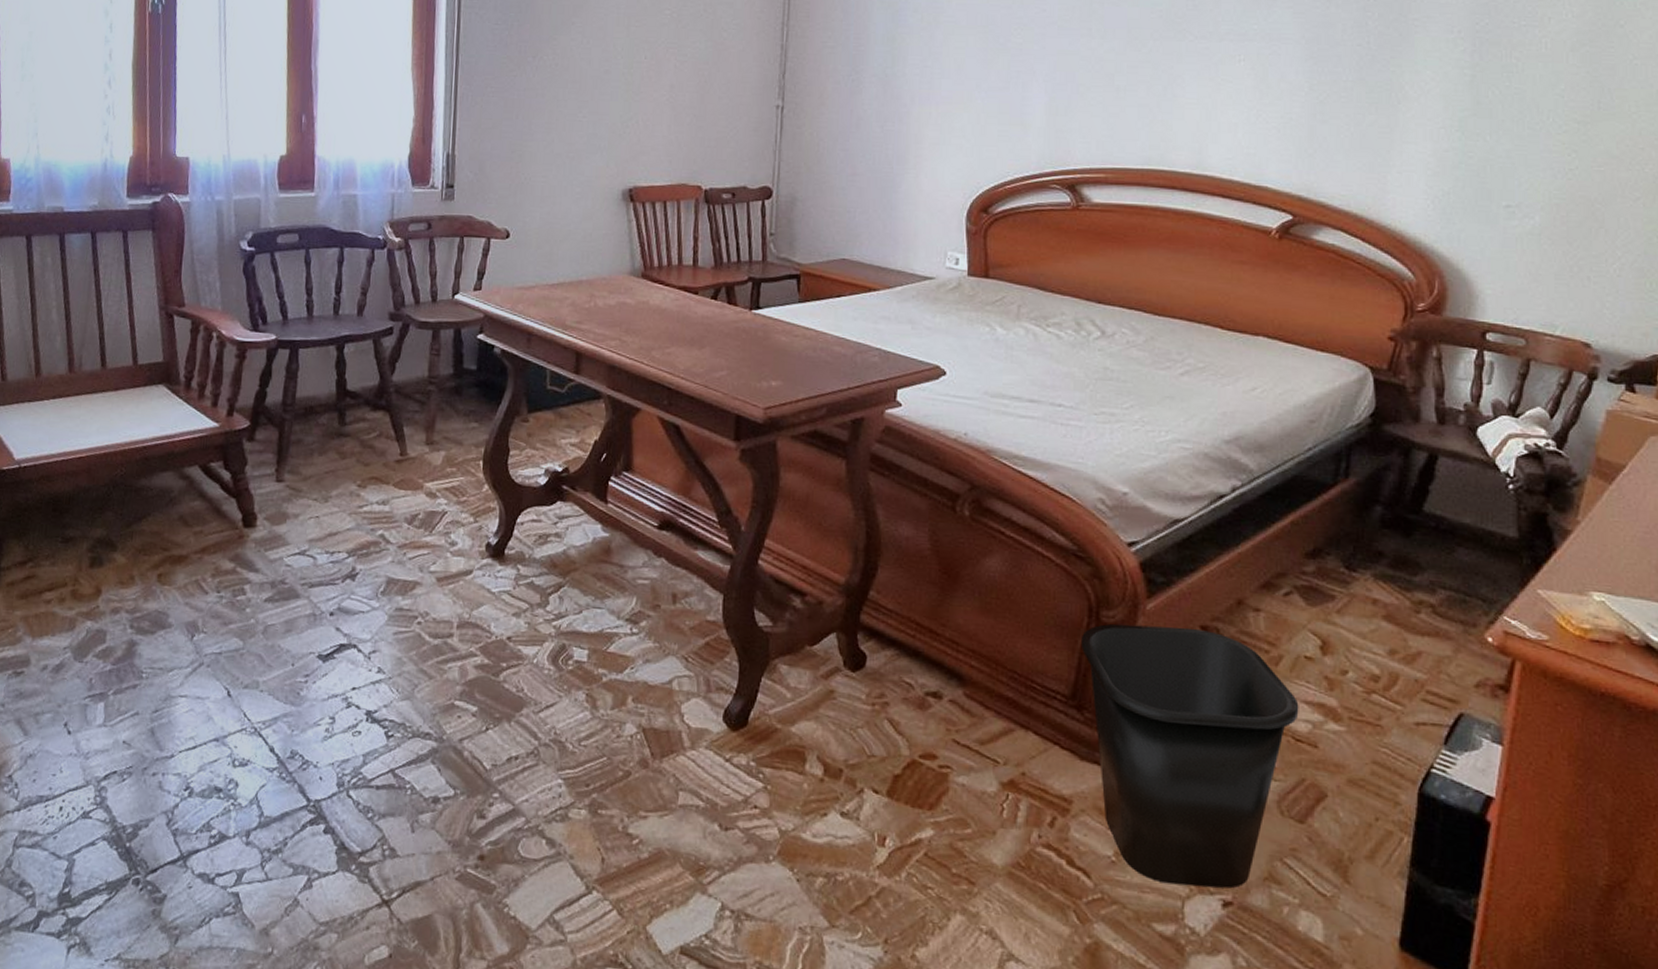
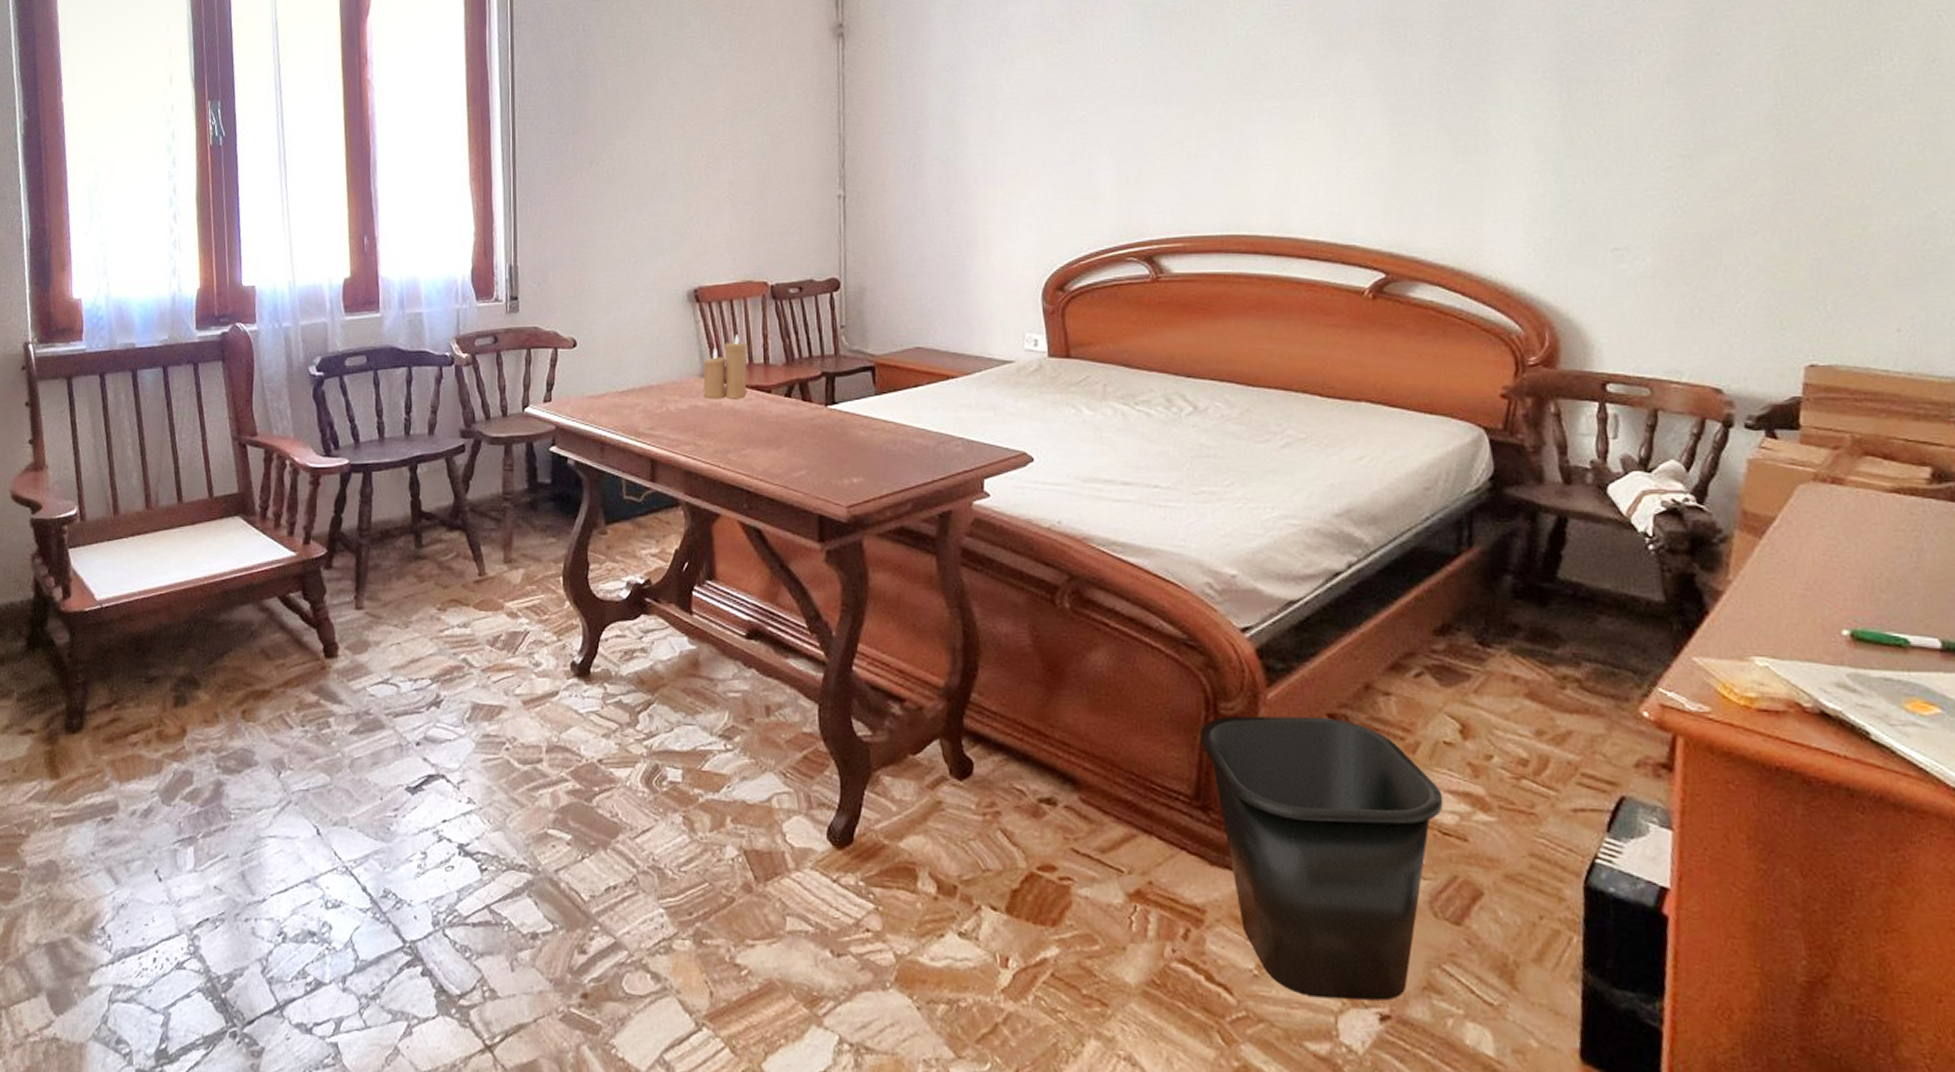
candle: none [631,235,677,299] -> present [703,334,747,399]

